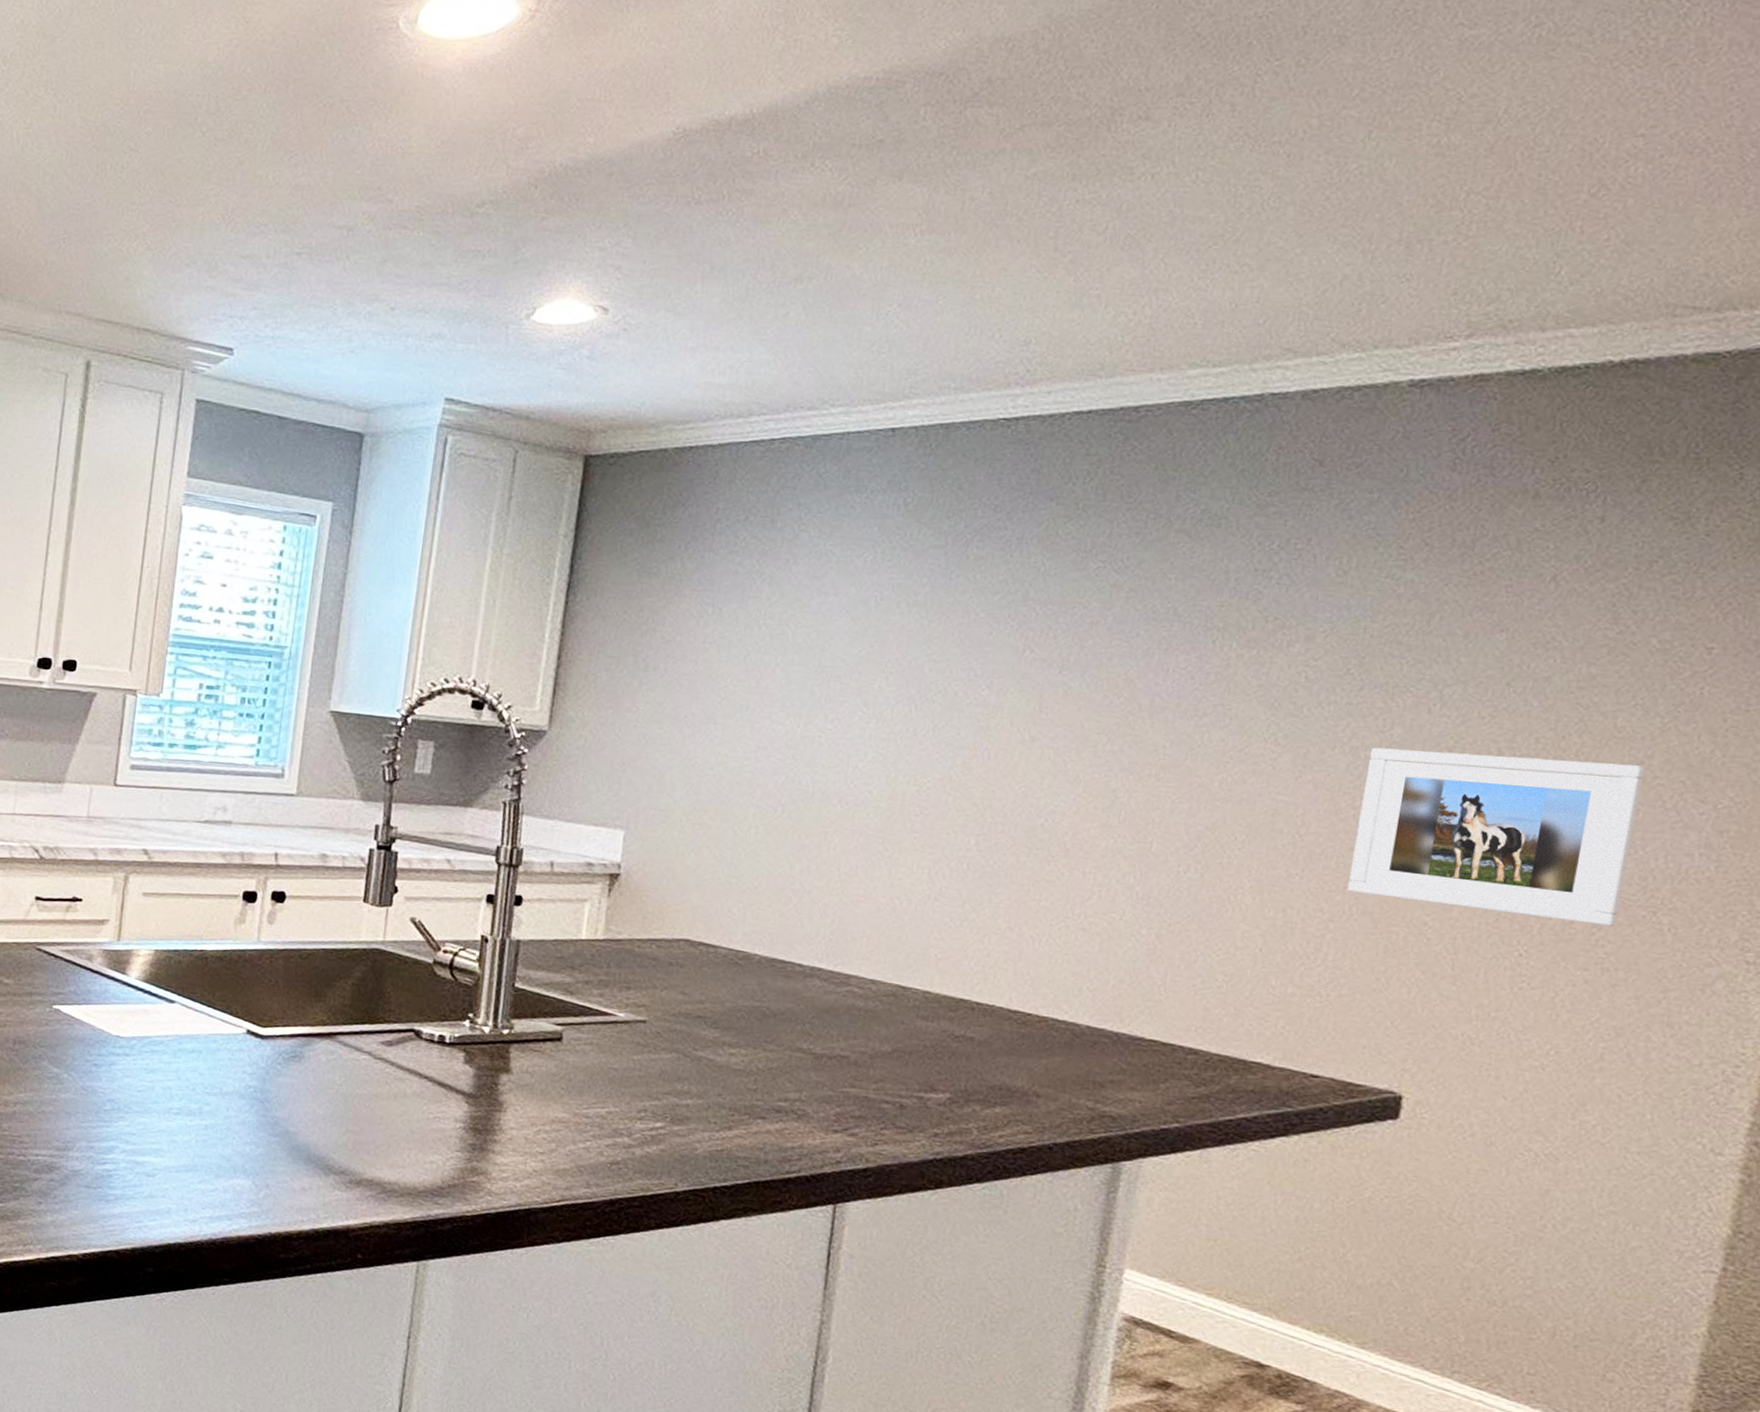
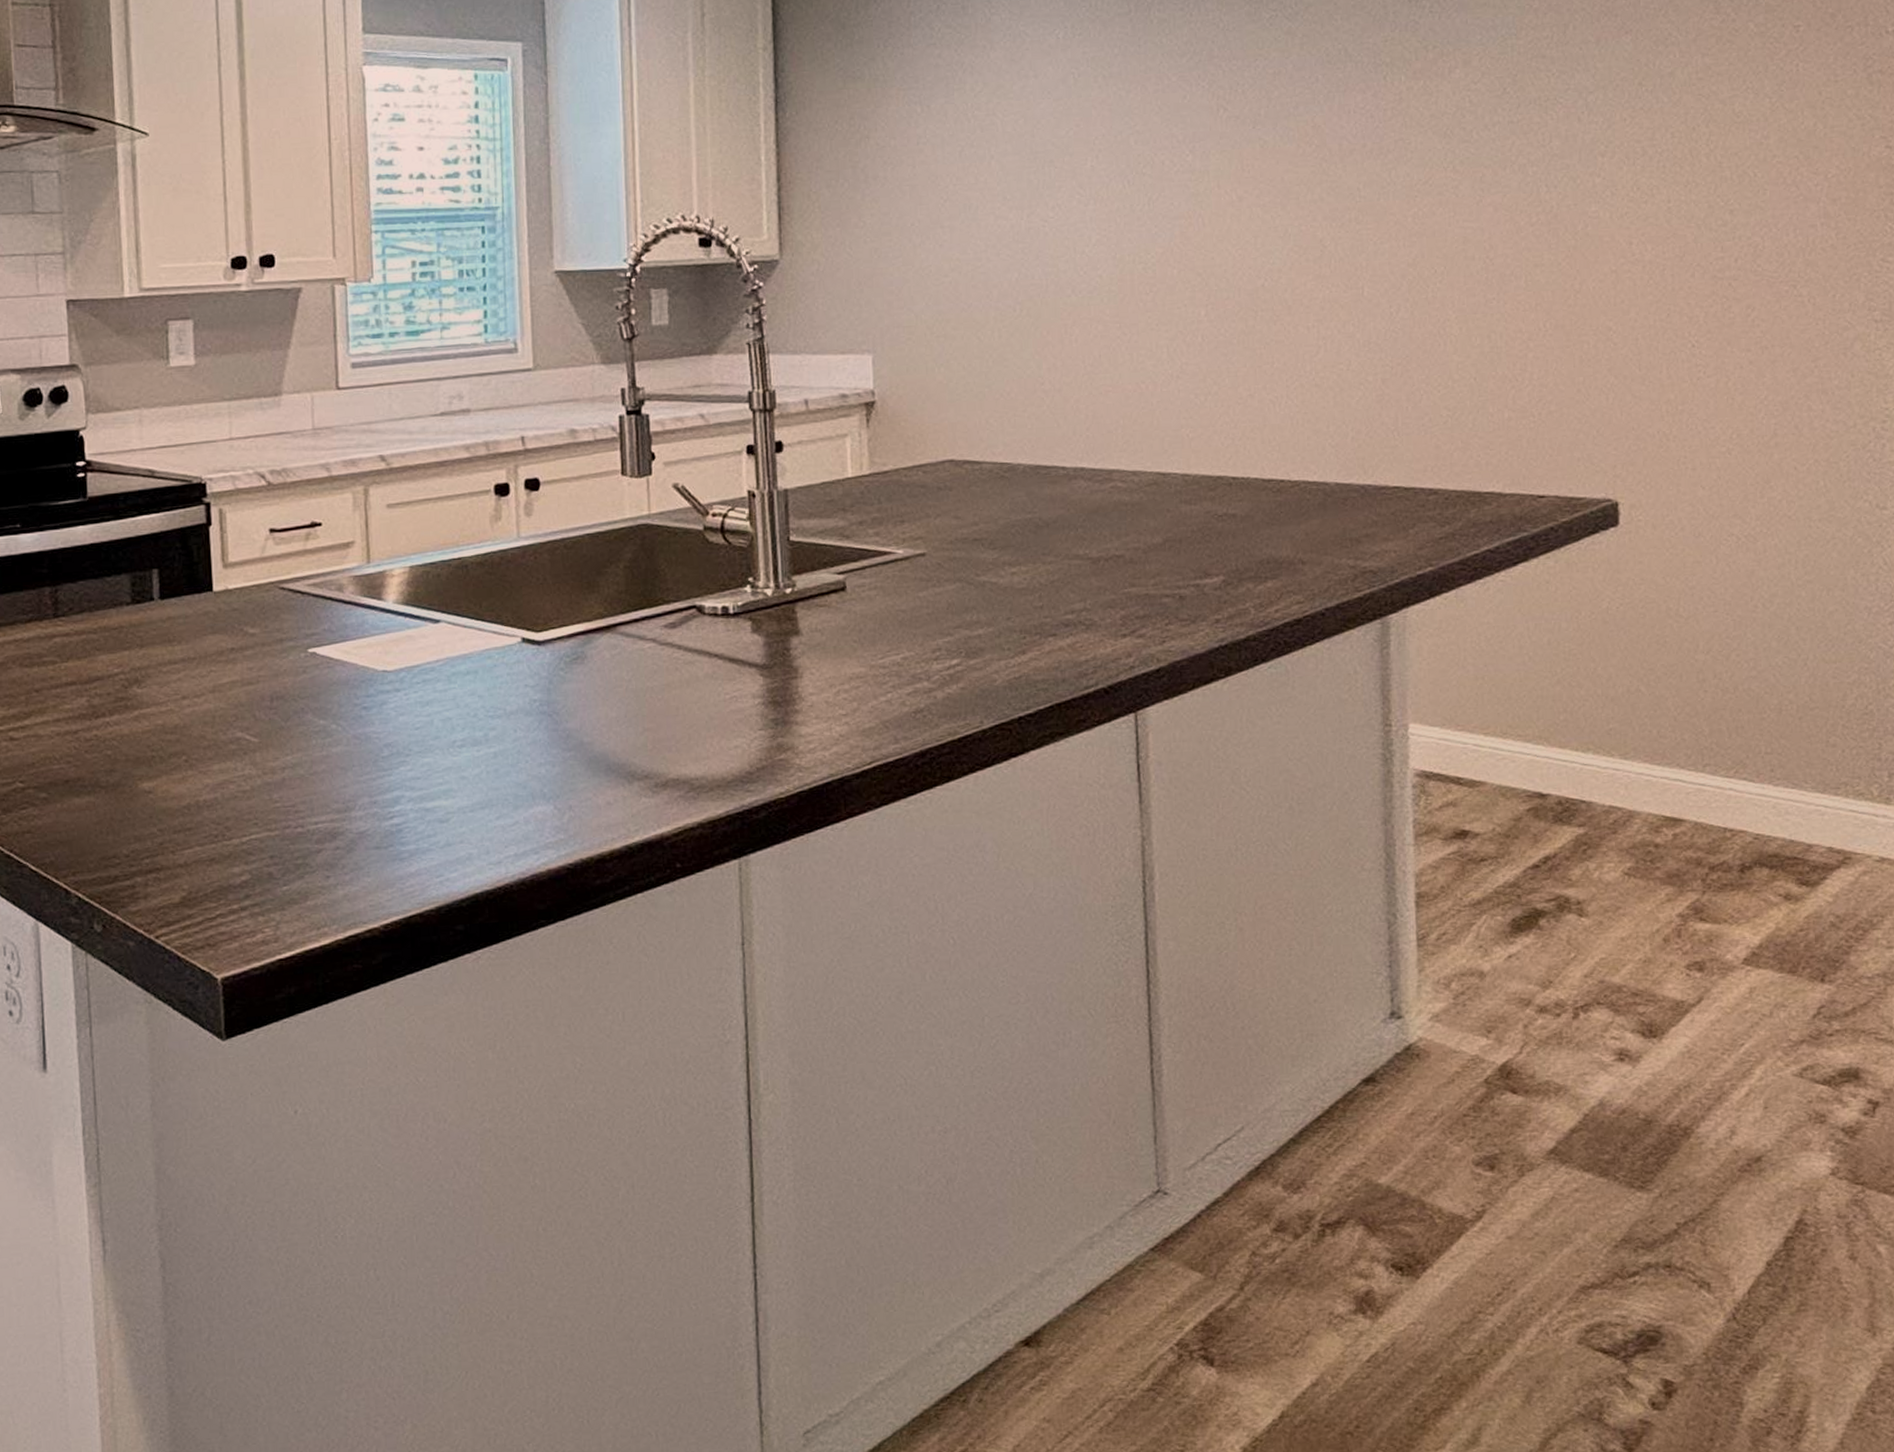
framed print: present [1346,747,1645,927] -> none [1536,147,1766,309]

